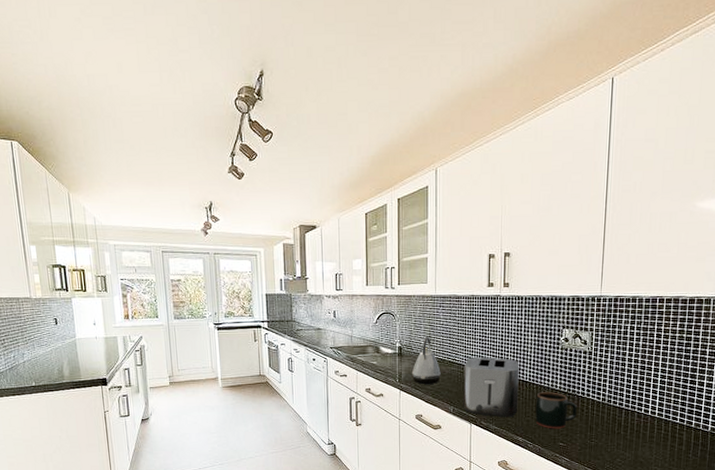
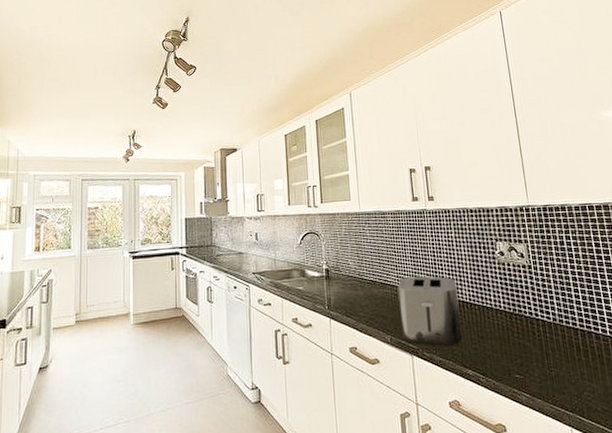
kettle: present [411,336,441,384] -> none [341,255,374,310]
mug: present [535,392,577,429] -> none [480,313,529,358]

